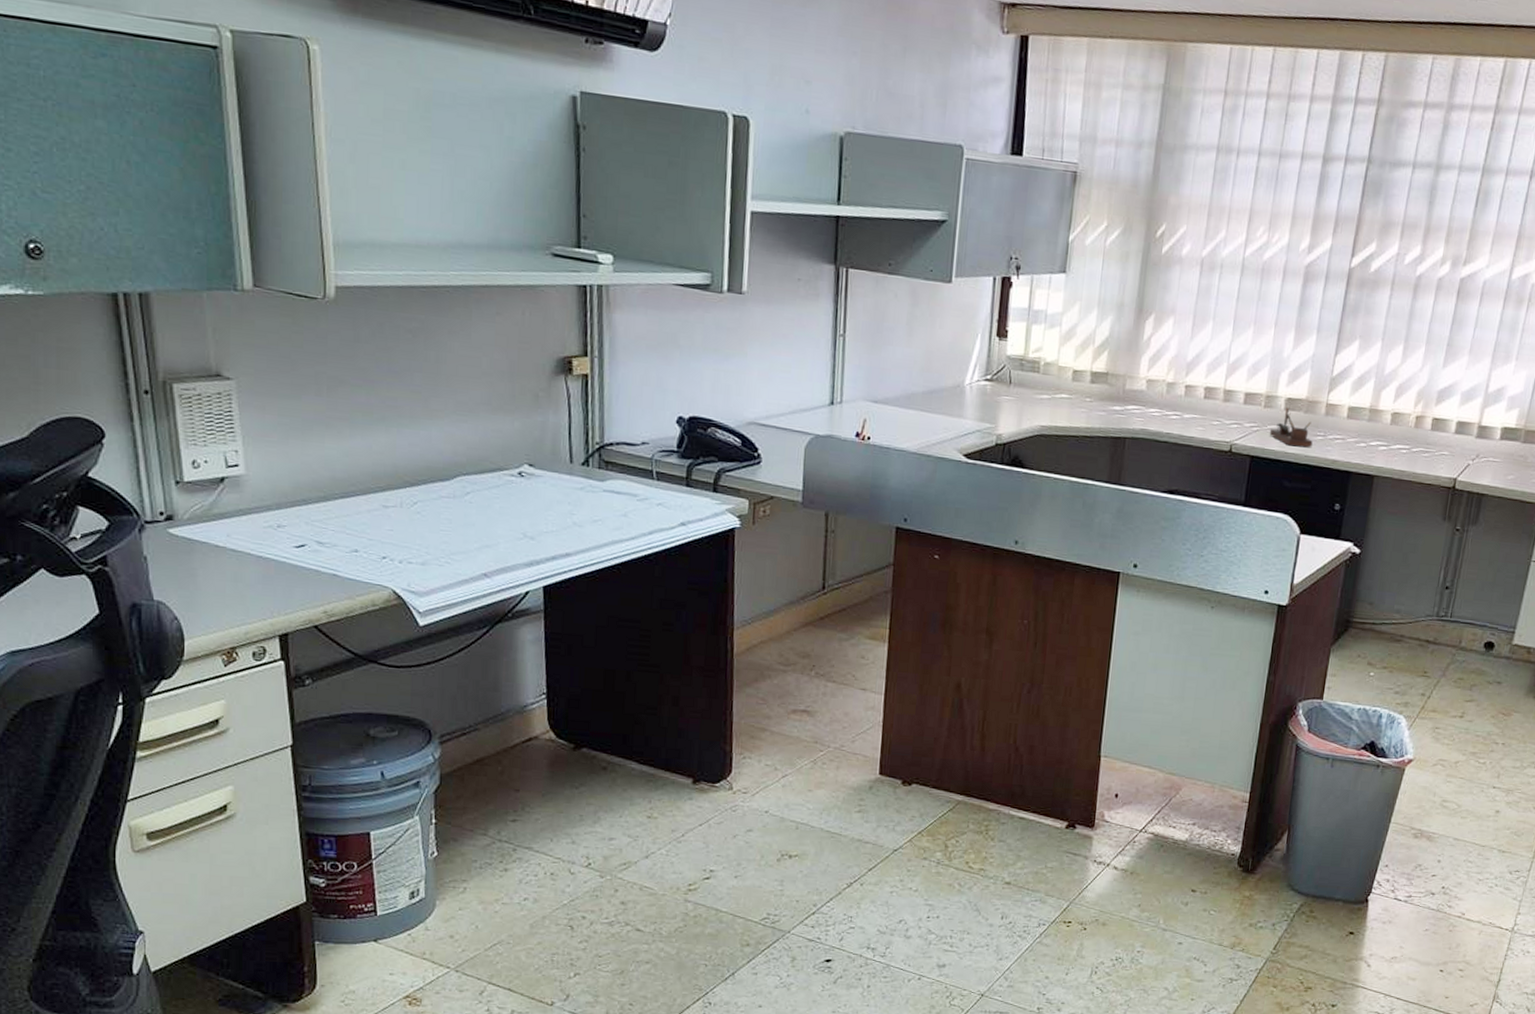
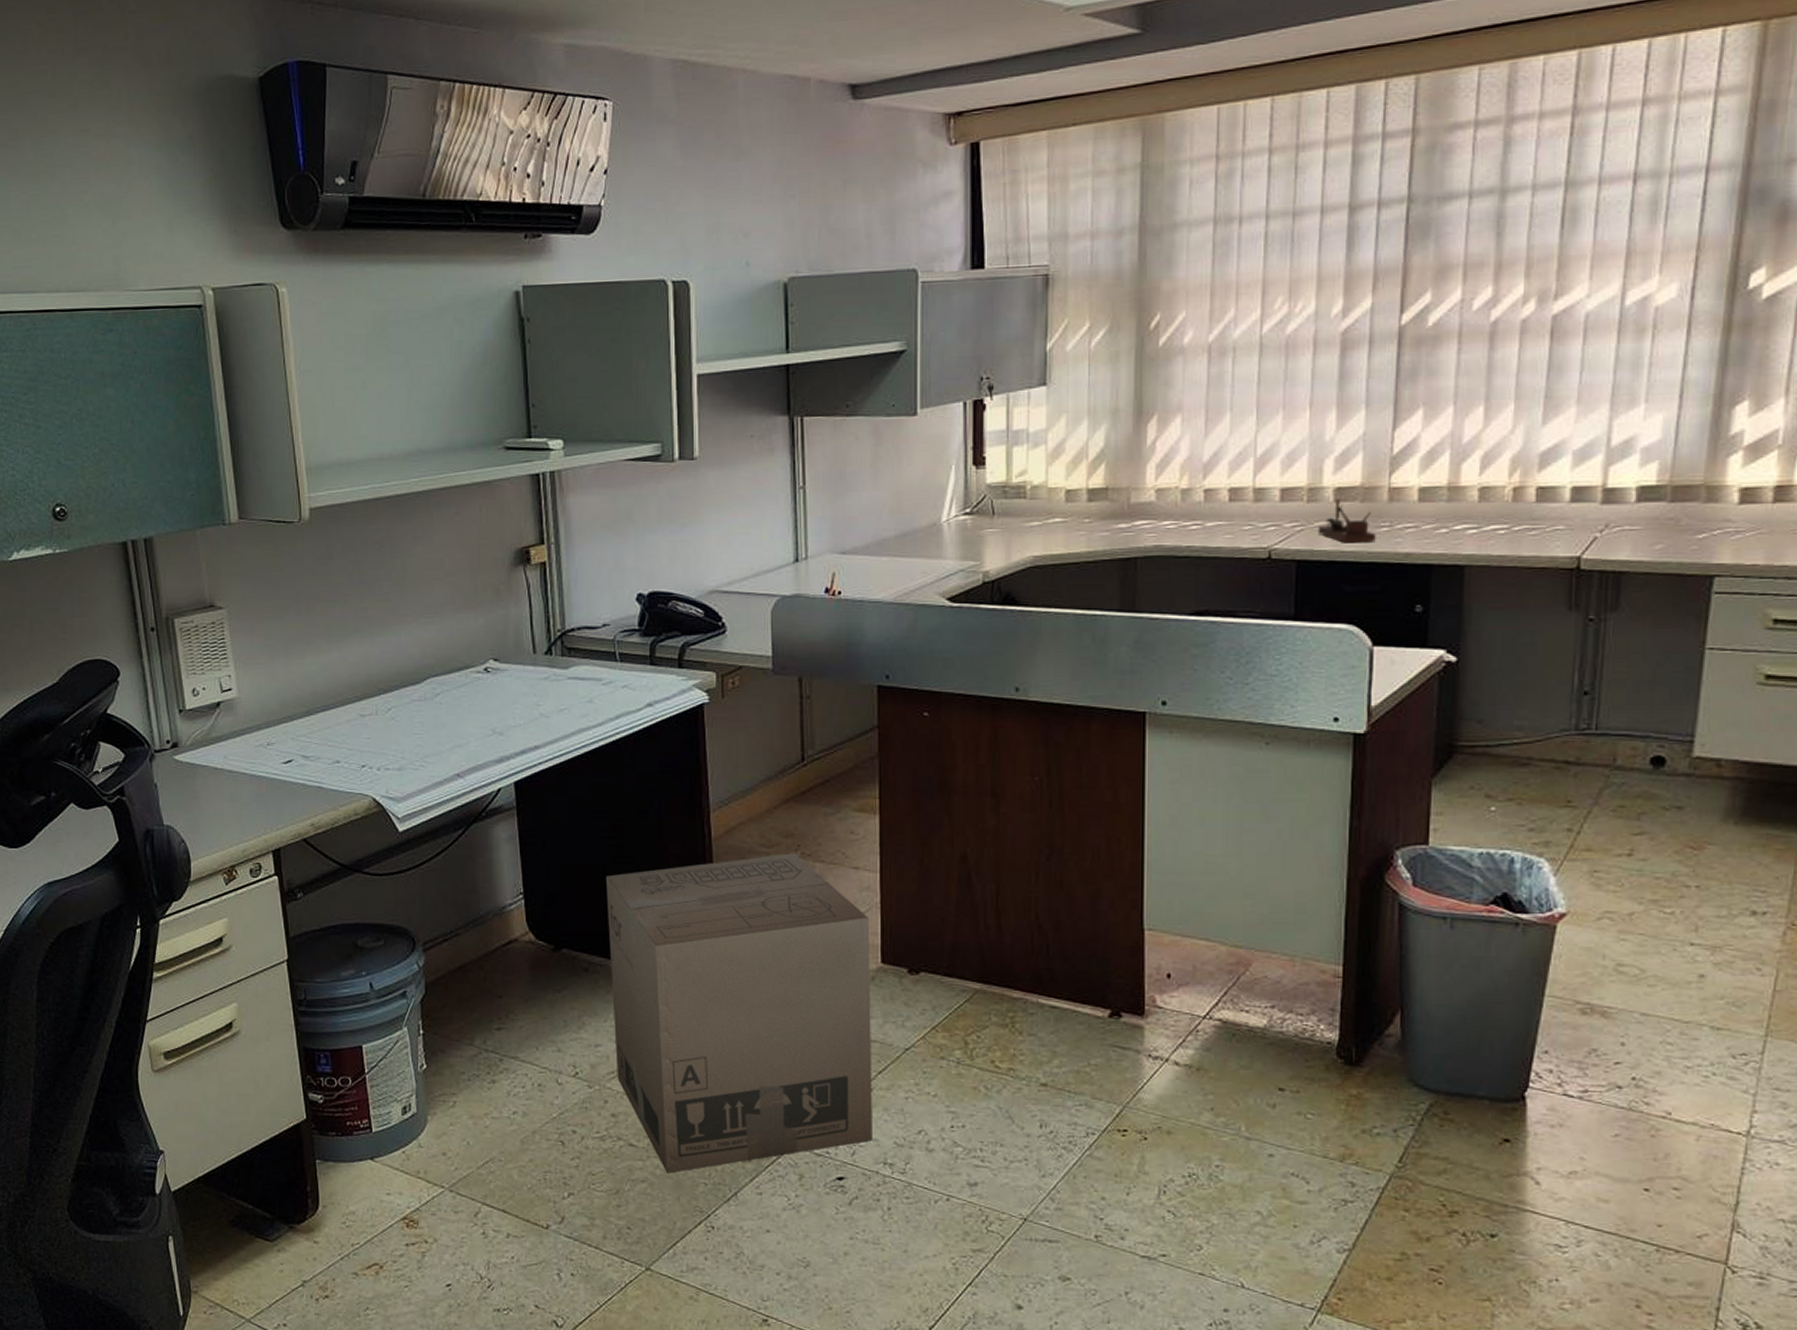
cardboard box: none [628,672,872,956] -> present [606,853,873,1173]

